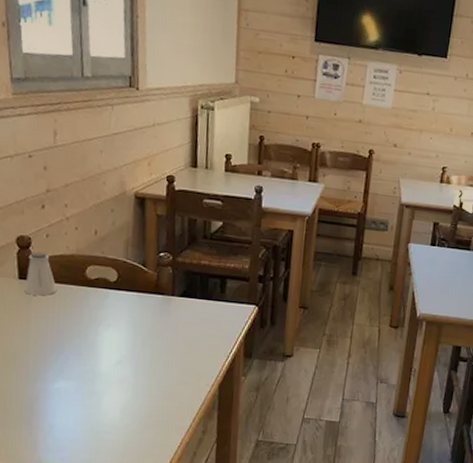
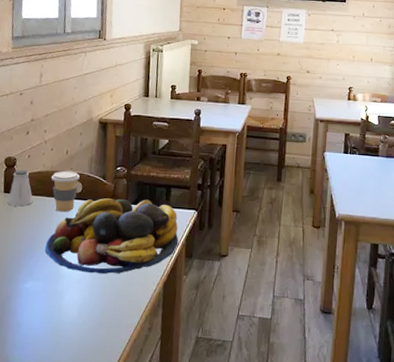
fruit bowl: none [76,288,236,374] -> present [45,198,179,274]
coffee cup: none [78,254,114,304] -> present [51,170,80,212]

